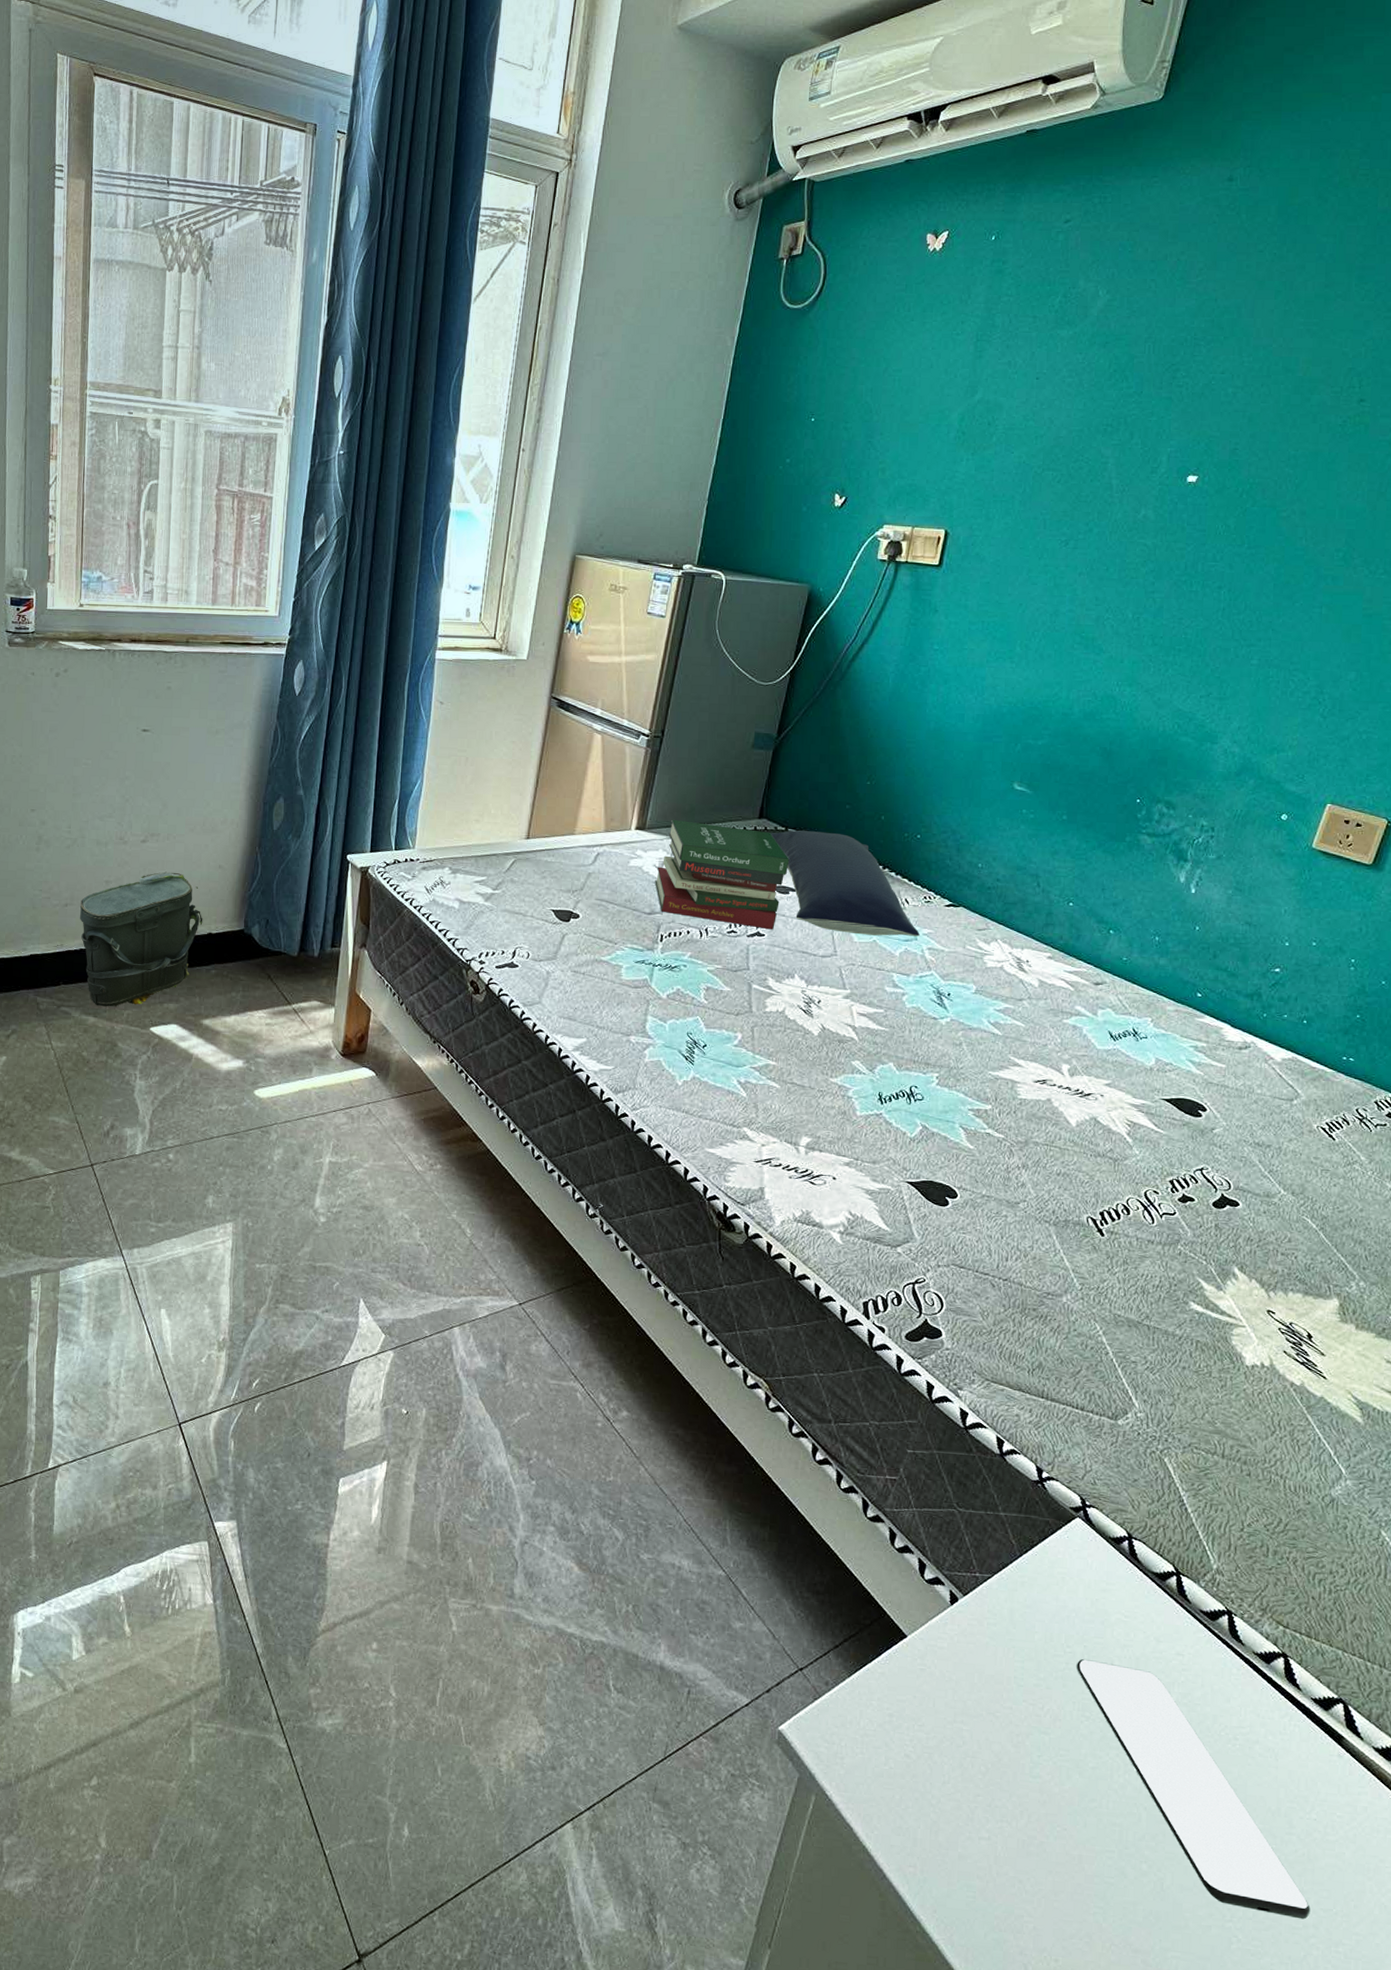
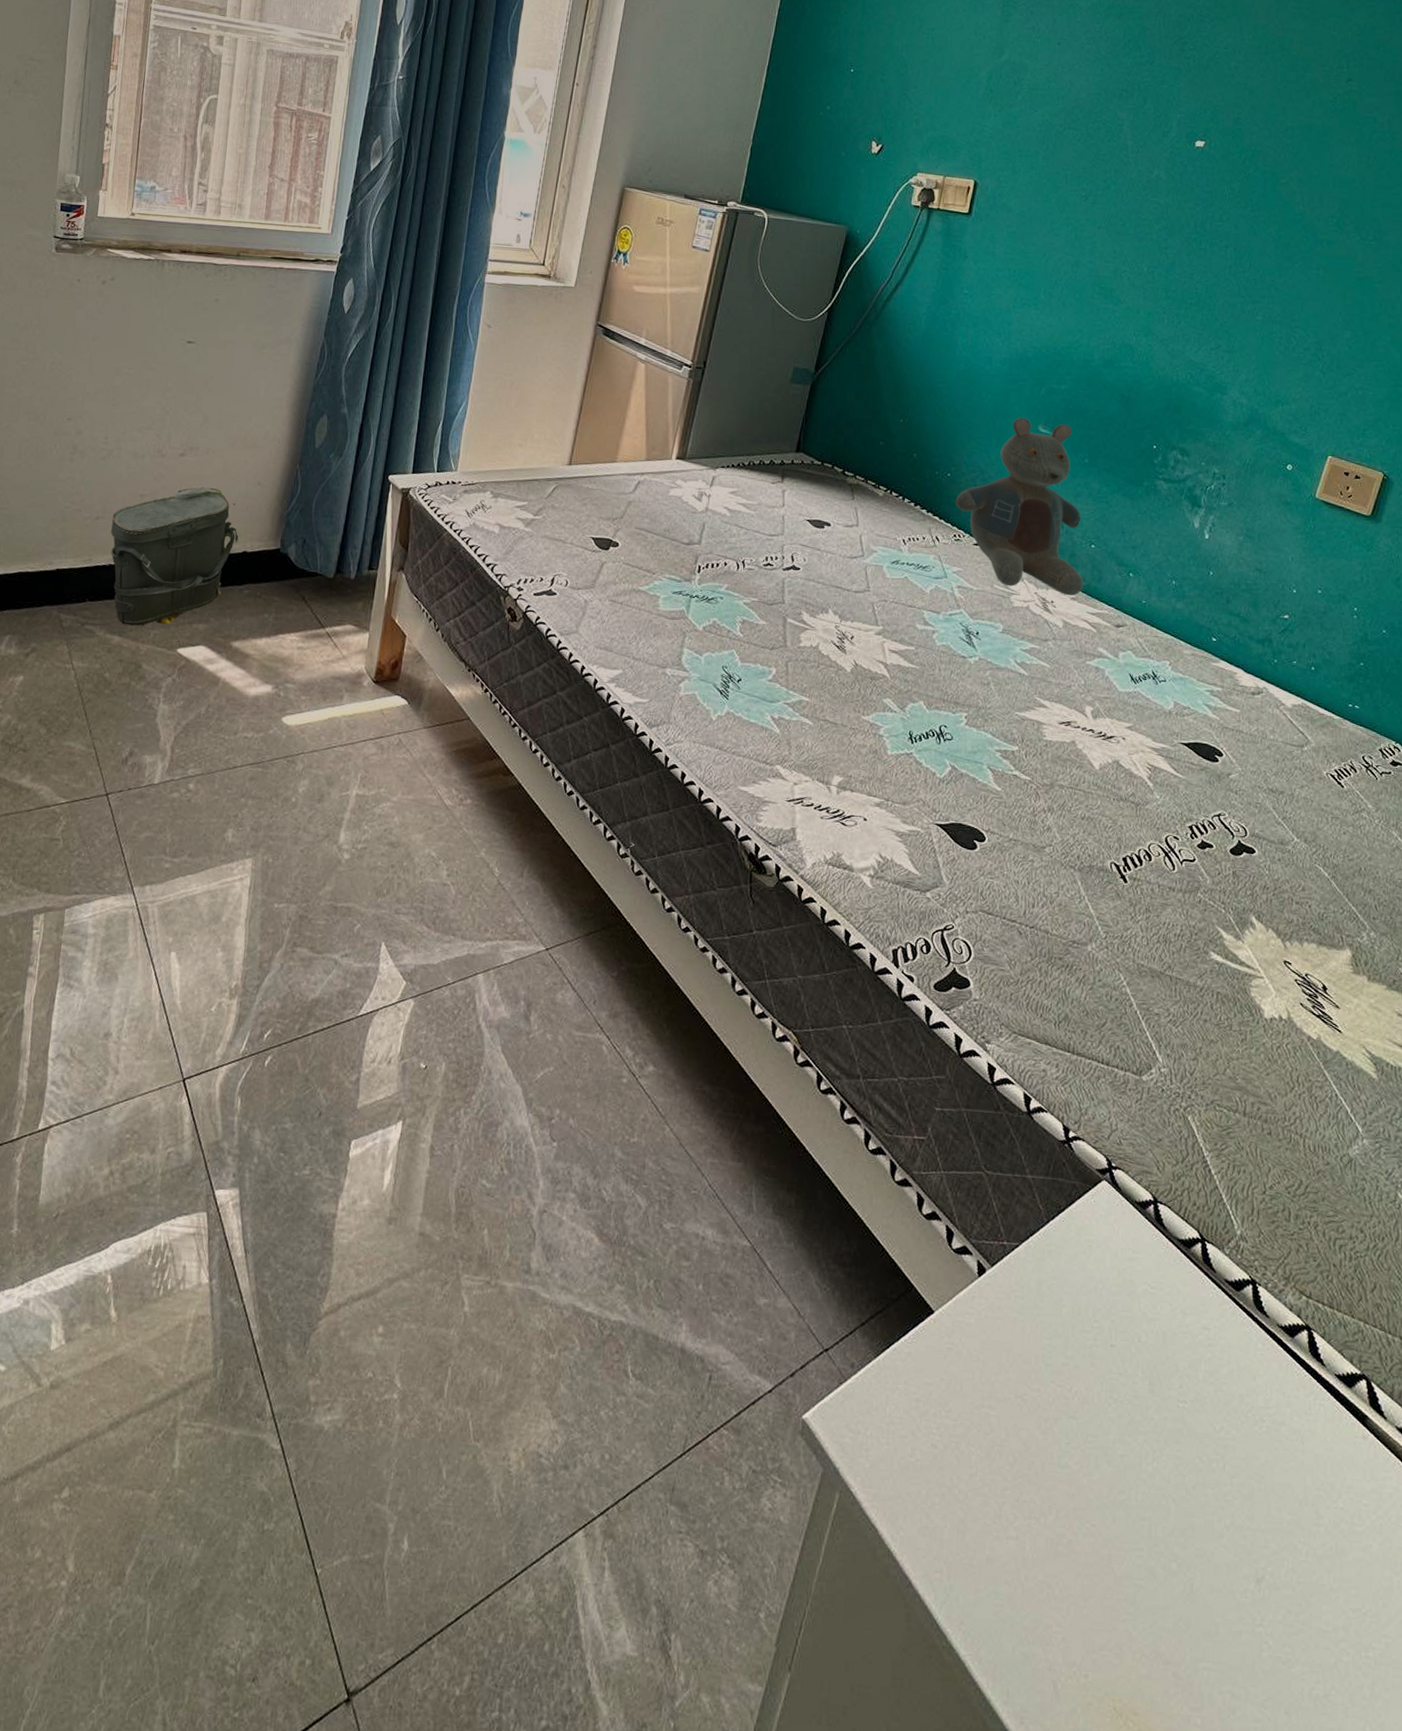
books: present [655,819,790,930] -> none [694,450,825,564]
pillow: present [770,830,920,937] -> none [807,465,950,575]
stuffed animal: none [925,775,1061,955] -> present [955,417,1084,596]
phone: present [1075,1659,1311,1920] -> none [1103,1335,1340,1622]

